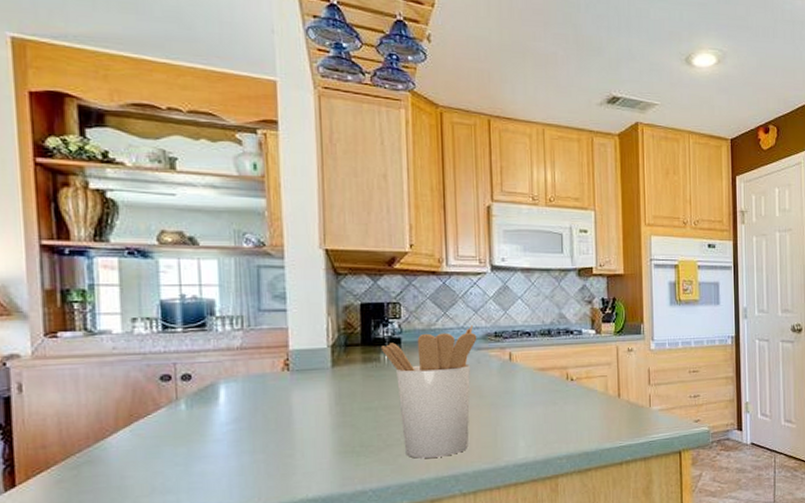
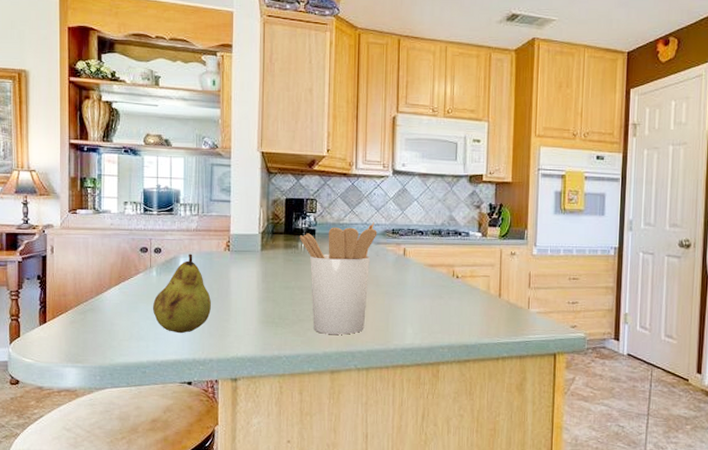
fruit: none [182,378,269,479] -> present [152,254,212,334]

